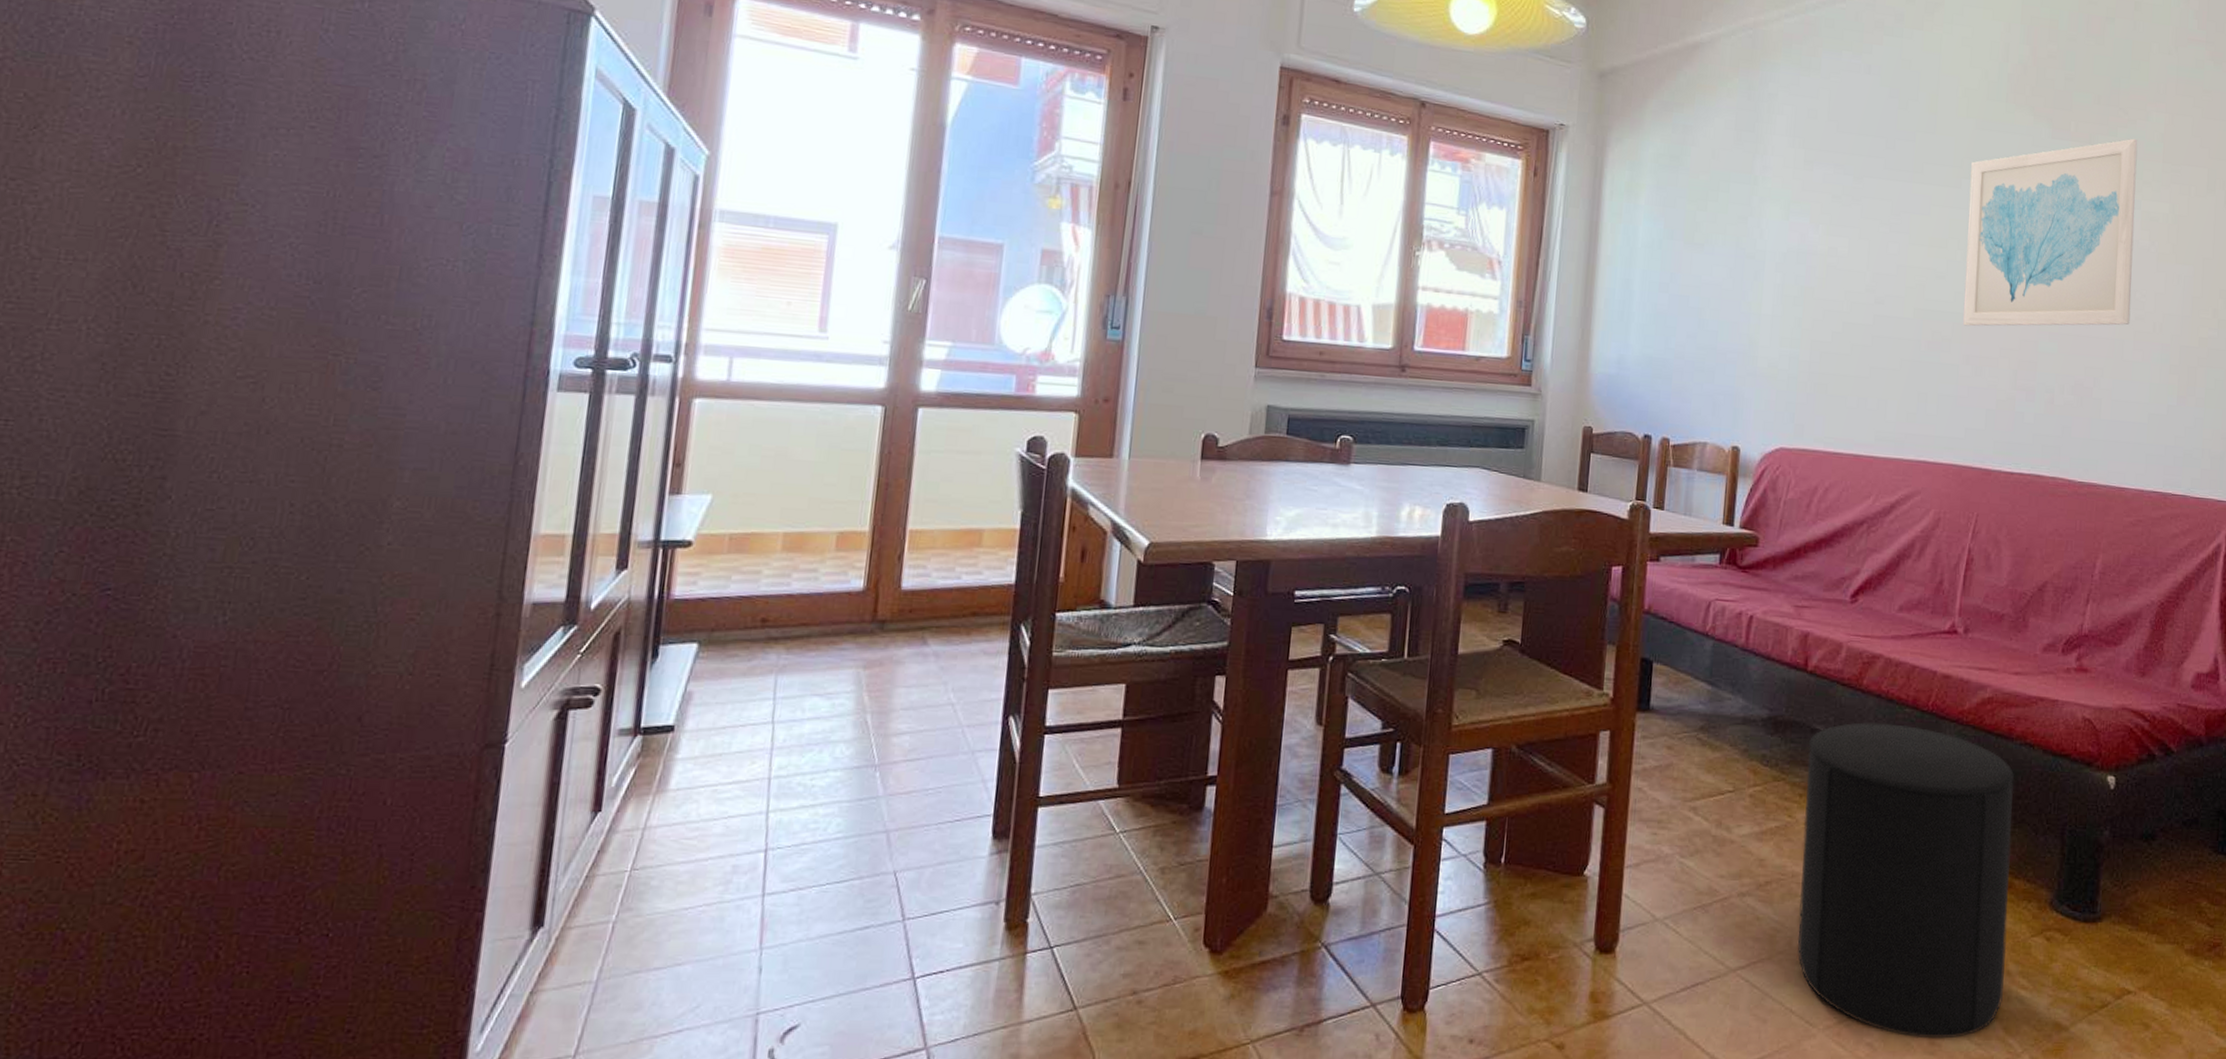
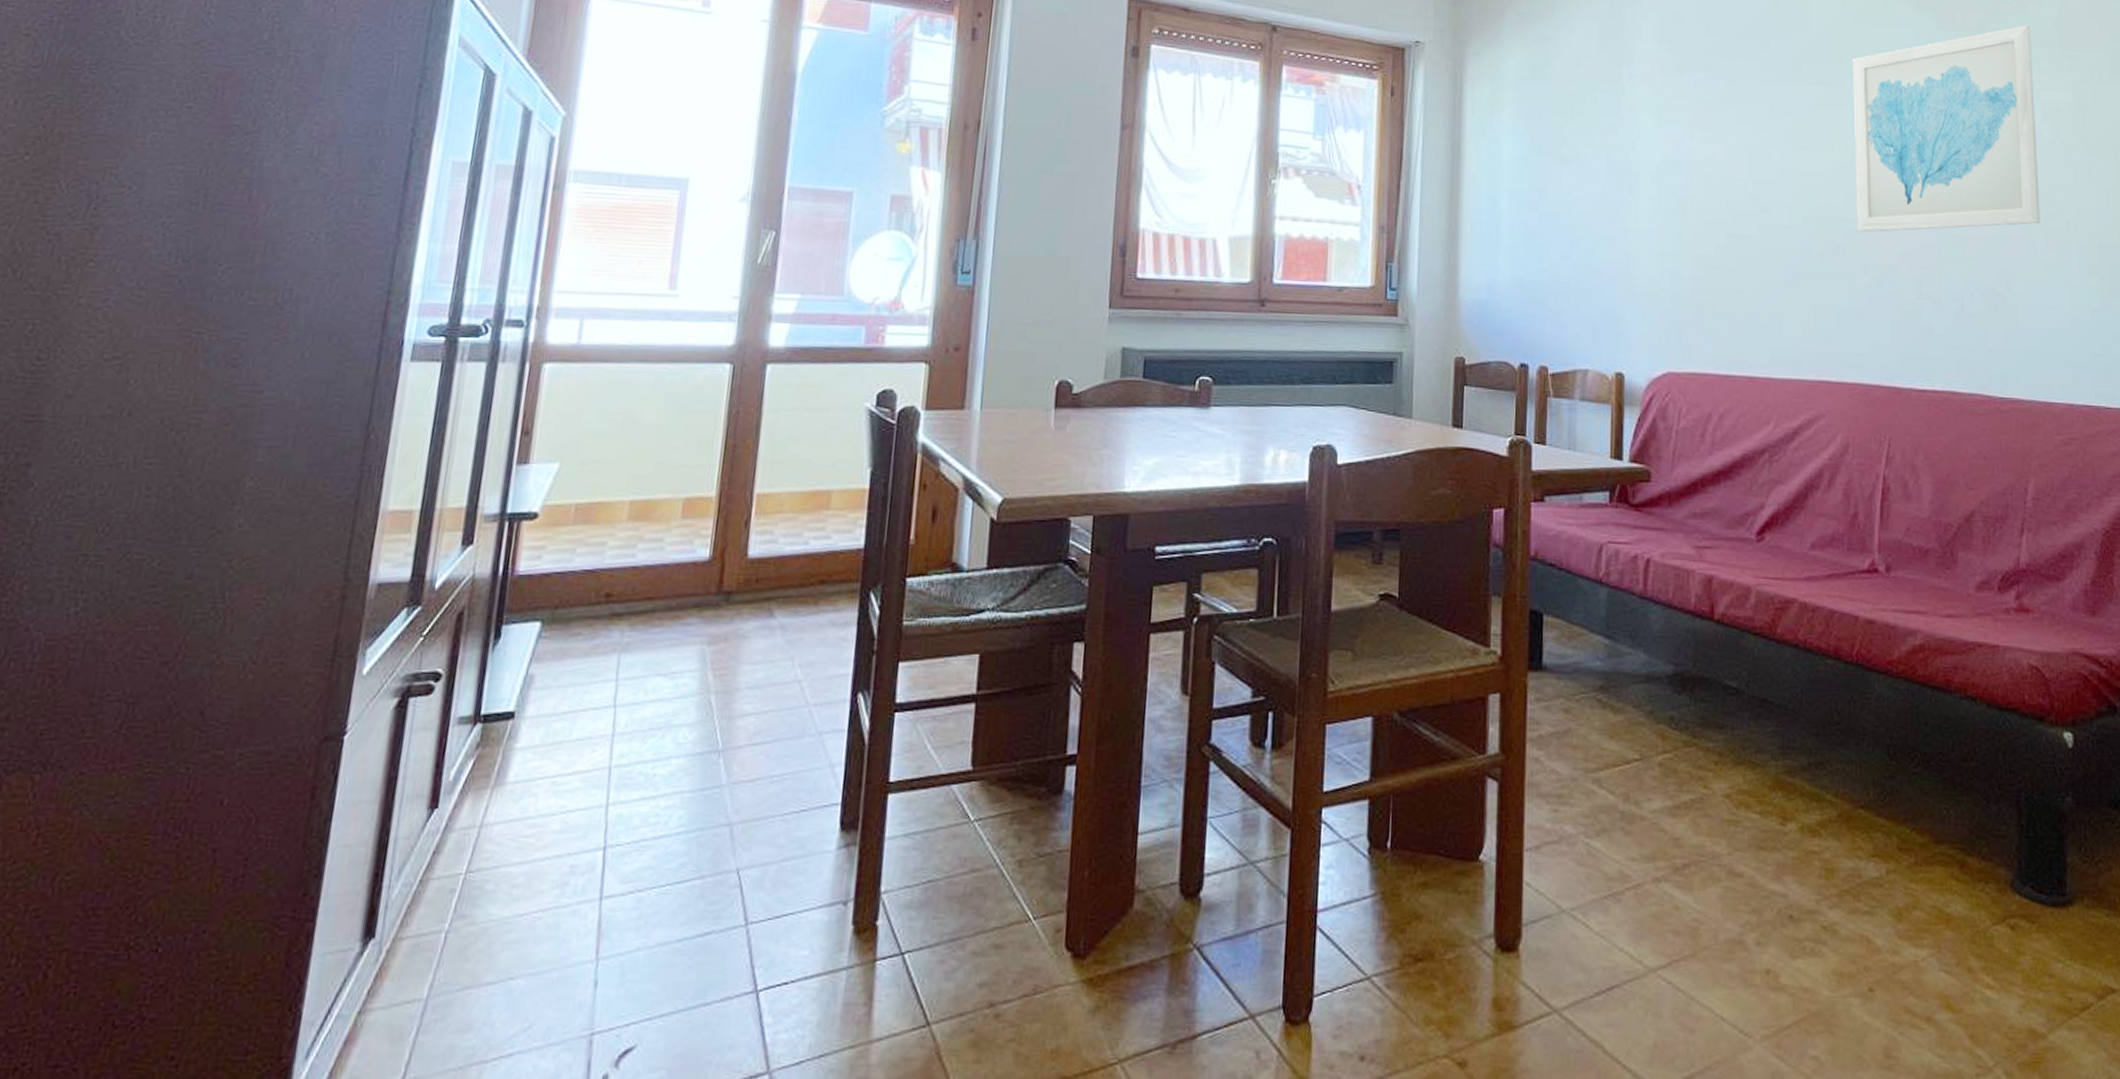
stool: present [1797,722,2015,1039] -> none [1721,677,1965,1050]

